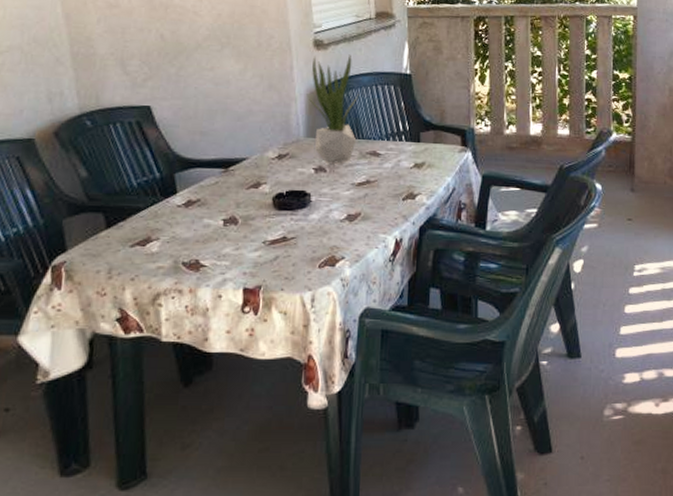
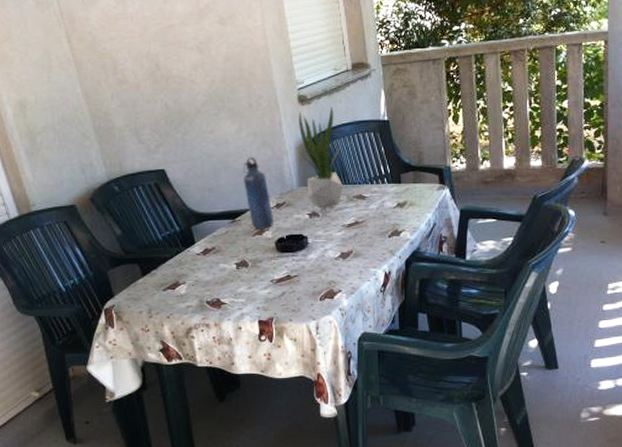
water bottle: none [242,101,273,182] -> present [243,157,273,229]

